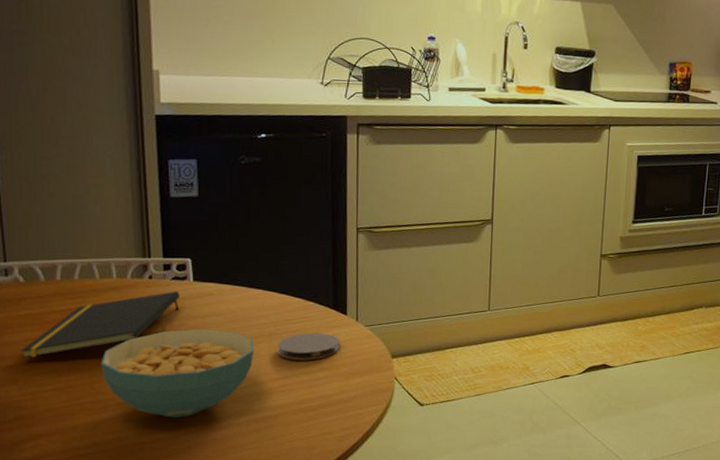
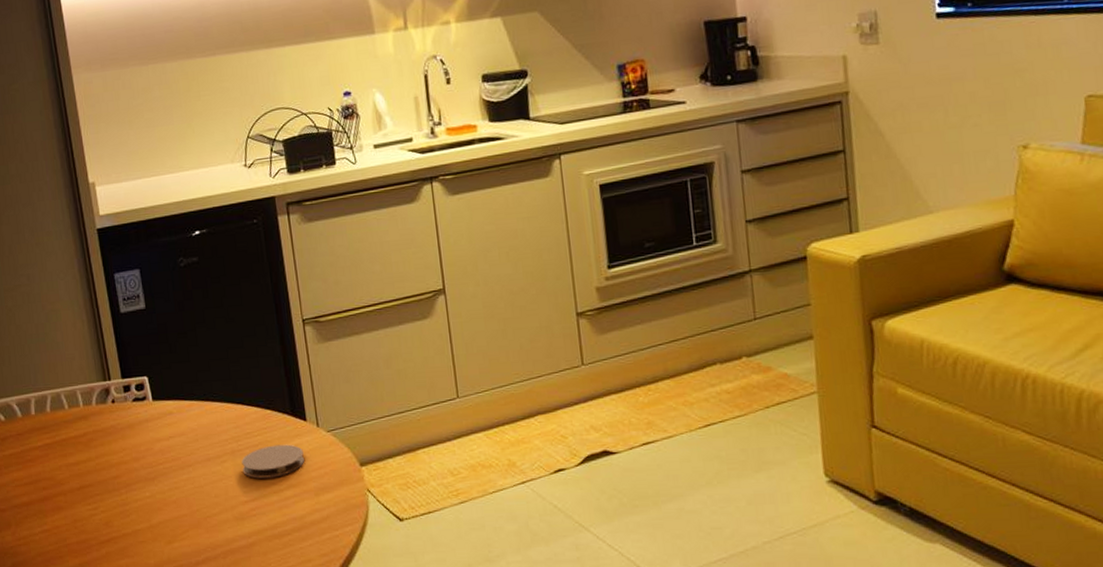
notepad: present [20,290,180,359] -> none [9,413,144,501]
cereal bowl: present [101,328,254,418] -> none [80,451,220,555]

